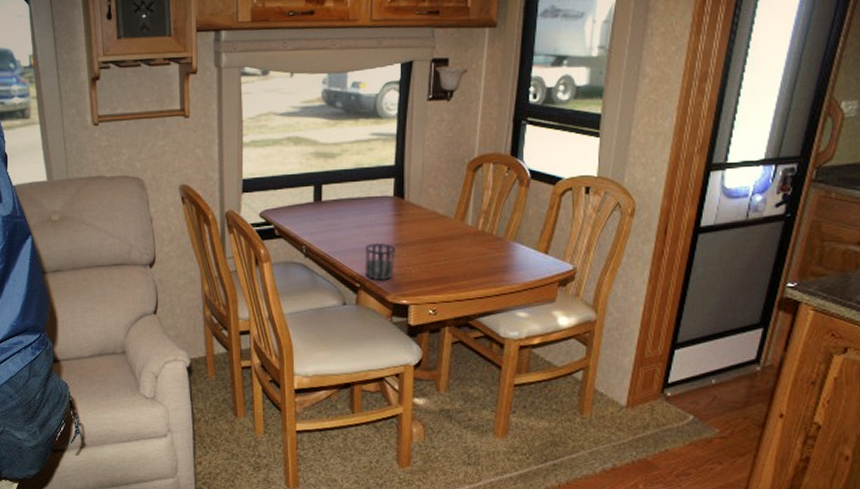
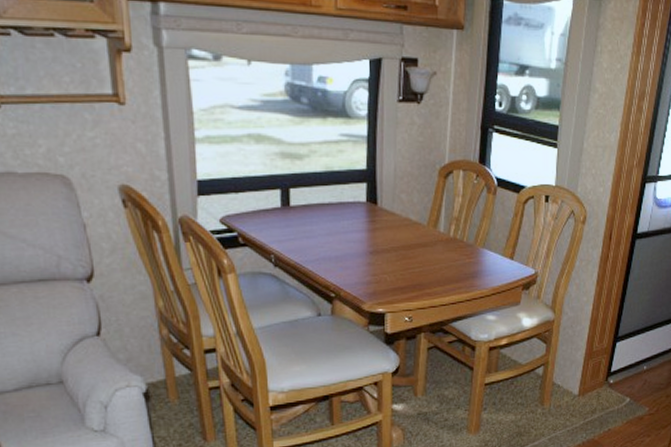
cup: present [364,242,395,281] -> none [338,250,370,290]

